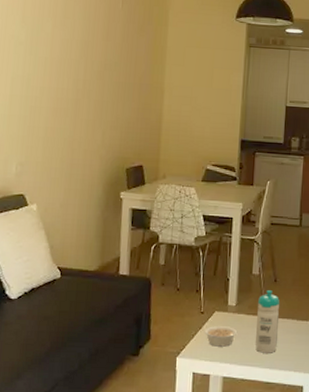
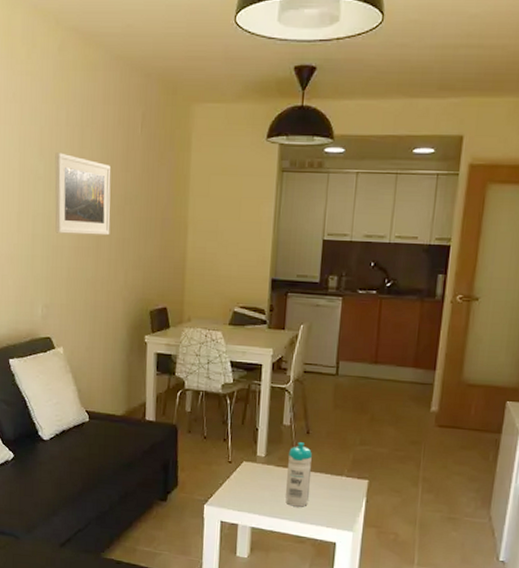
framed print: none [34,21,92,98] -> present [55,152,111,236]
legume: present [204,326,238,347] -> none [232,476,267,498]

